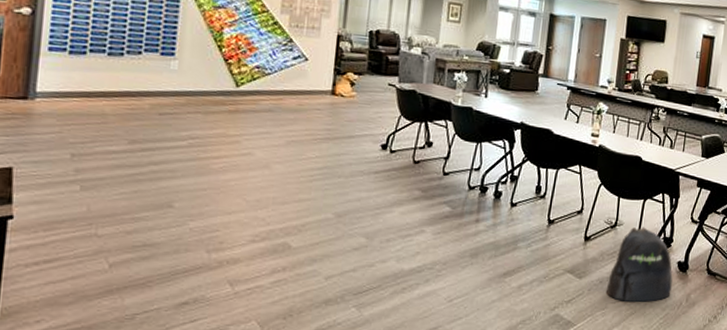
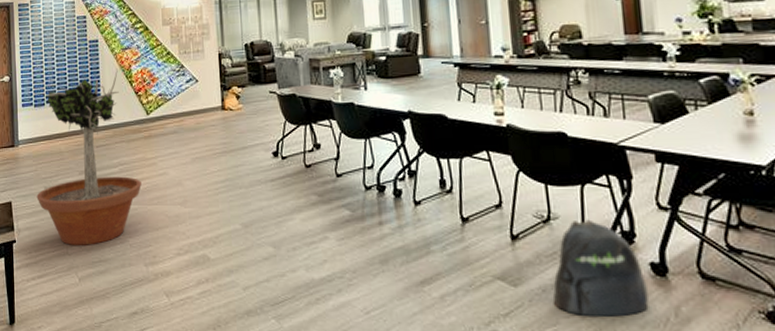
potted tree: none [56,28,217,227] -> present [36,68,142,245]

